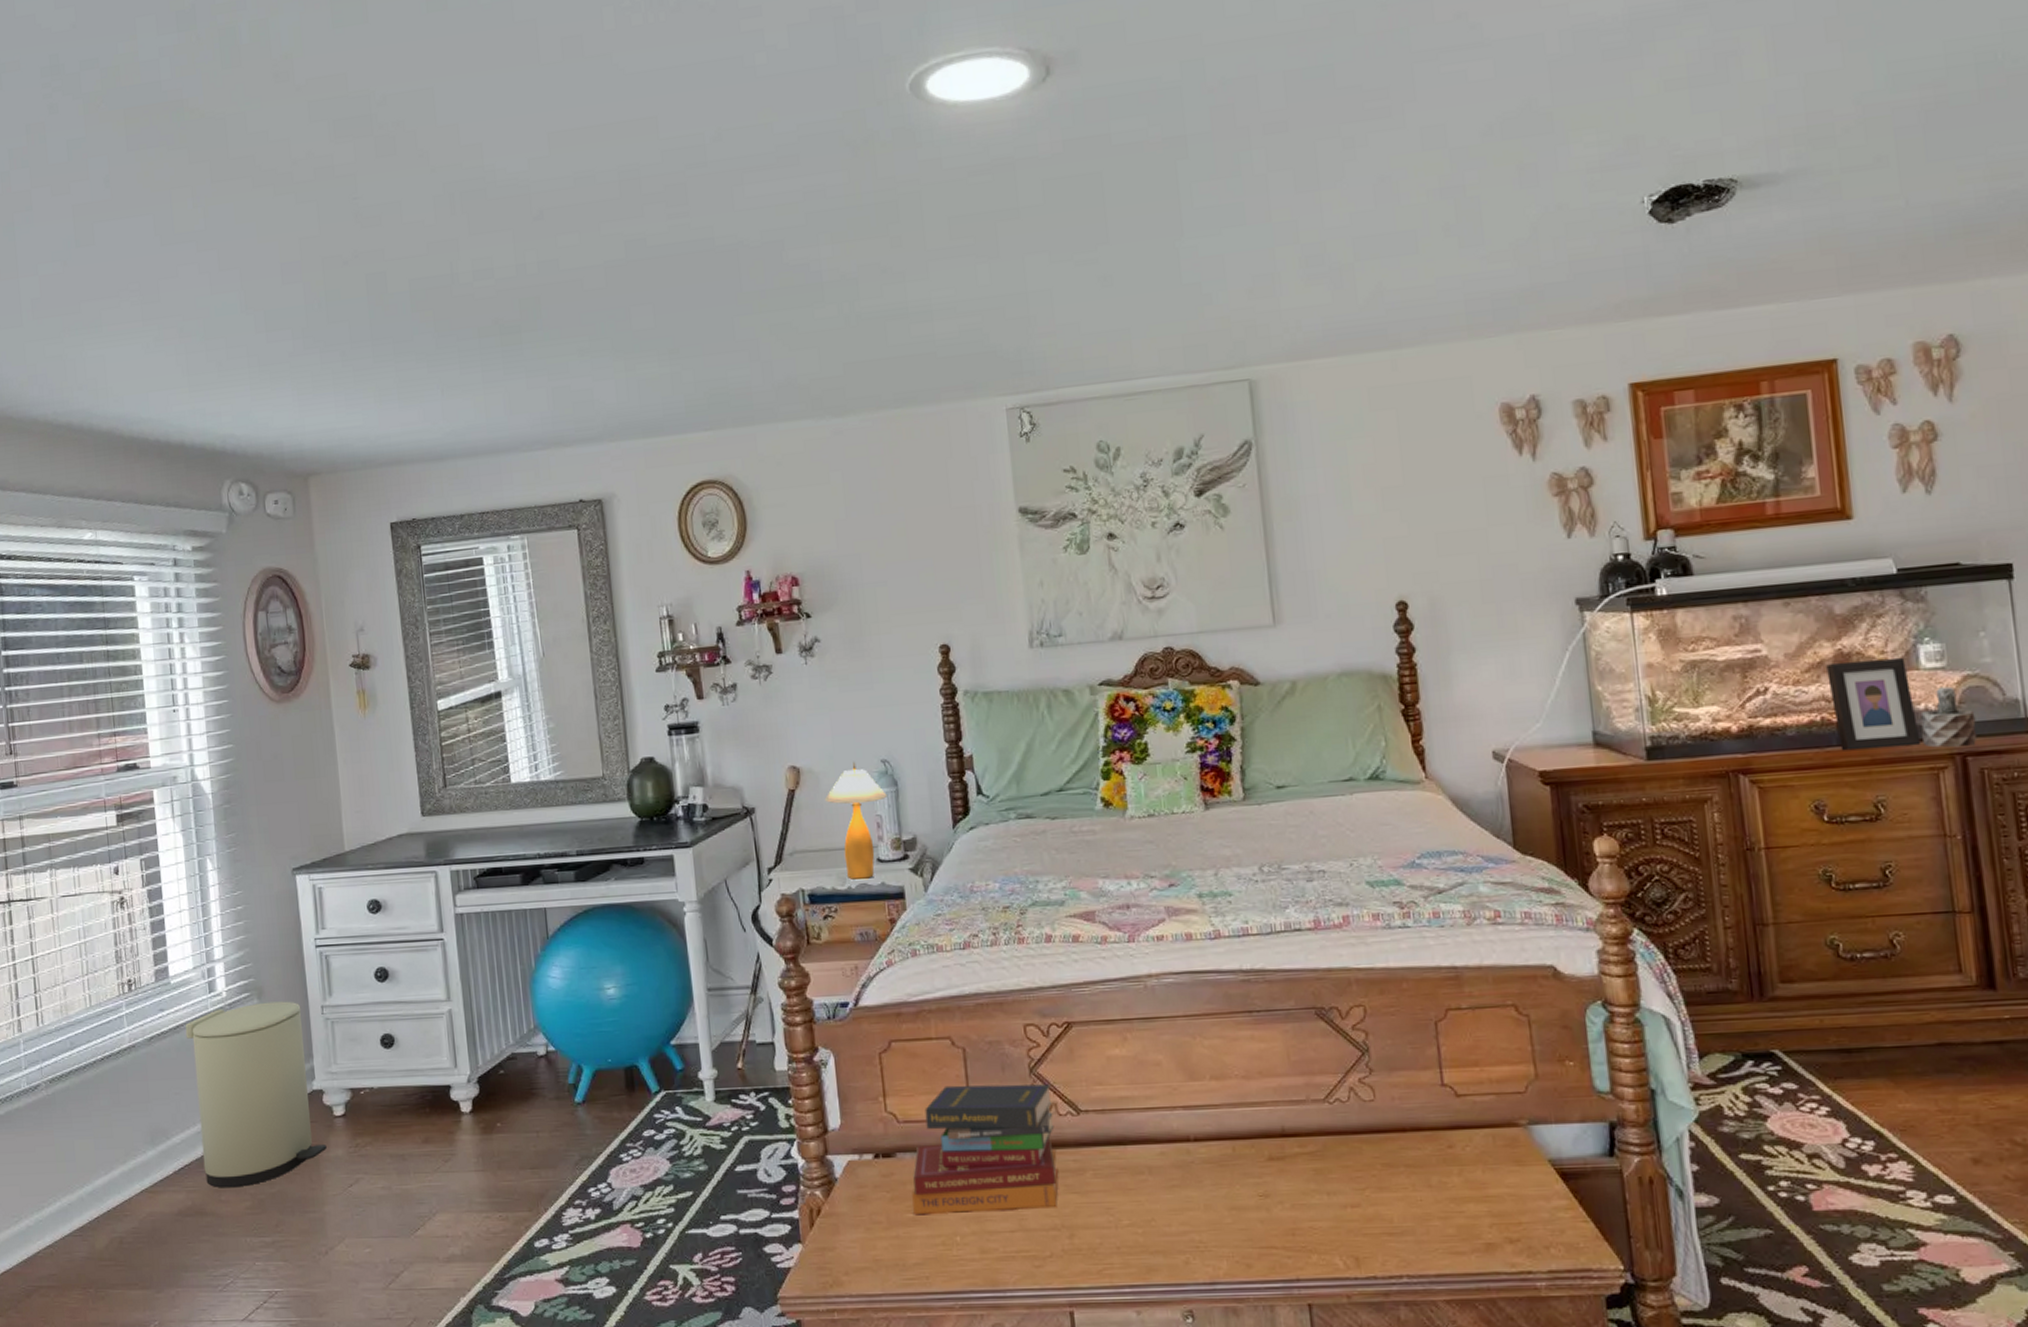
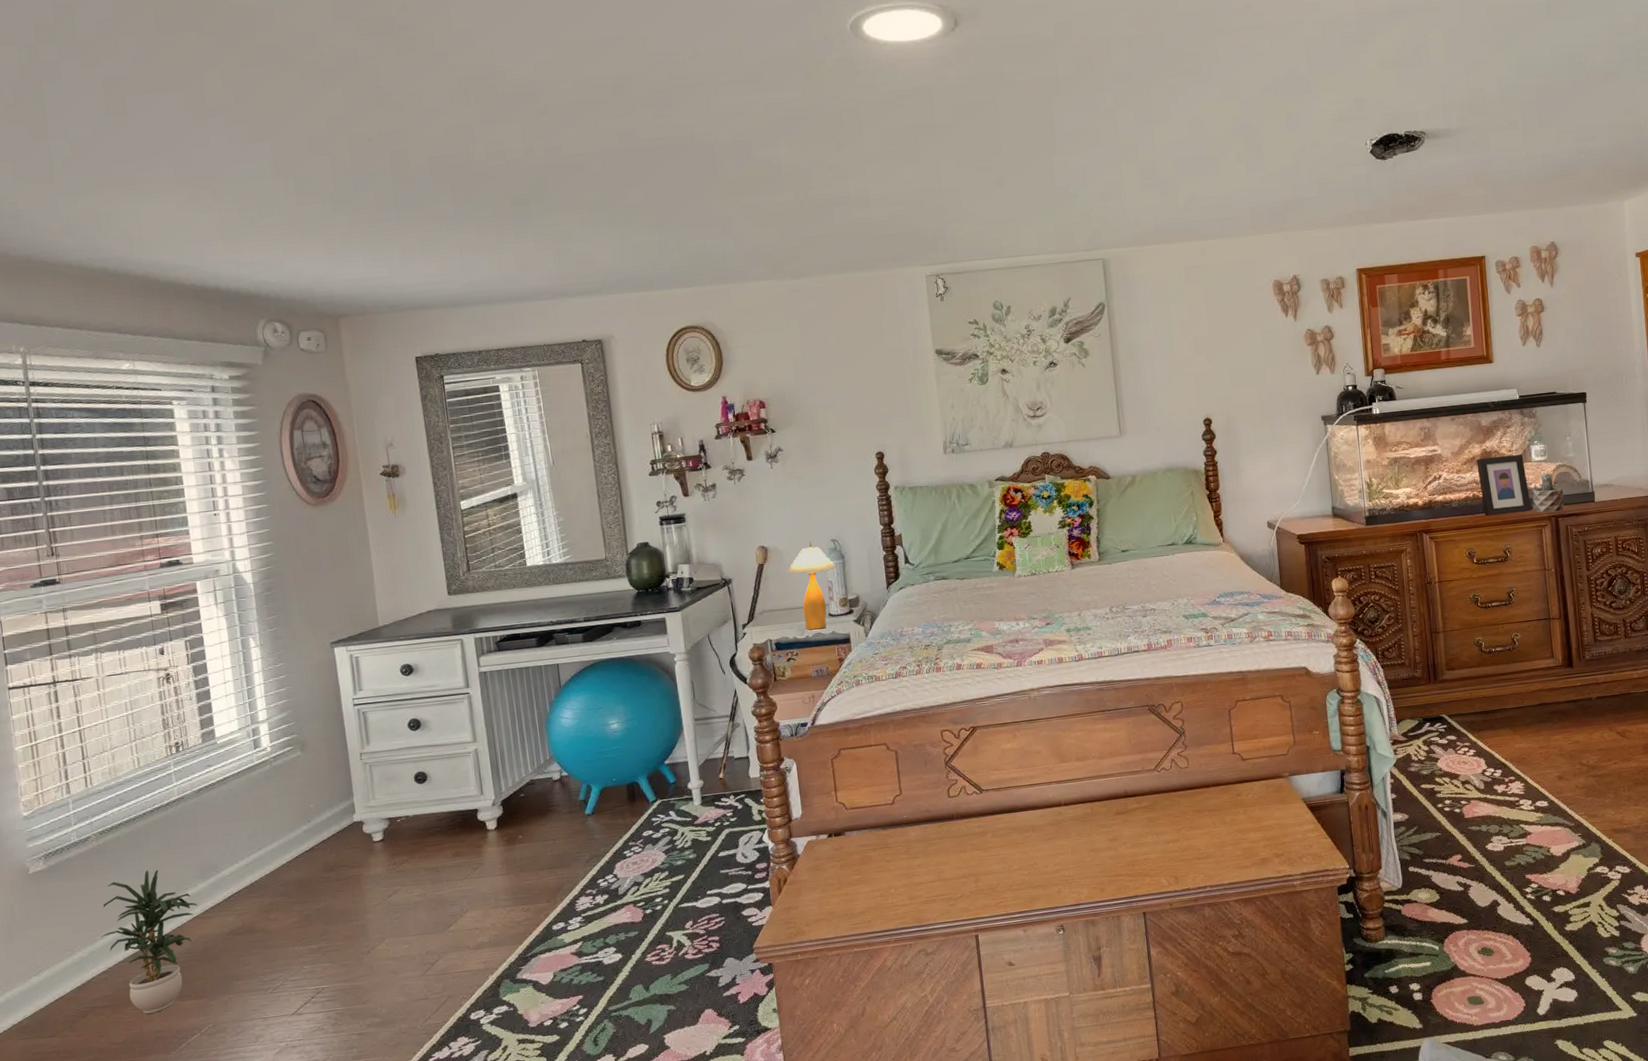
potted plant: none [48,1129,147,1301] -> present [101,869,198,1014]
pedal bin: present [185,1001,327,1188] -> none [232,751,367,909]
books: present [912,1084,1059,1214] -> none [857,772,967,876]

